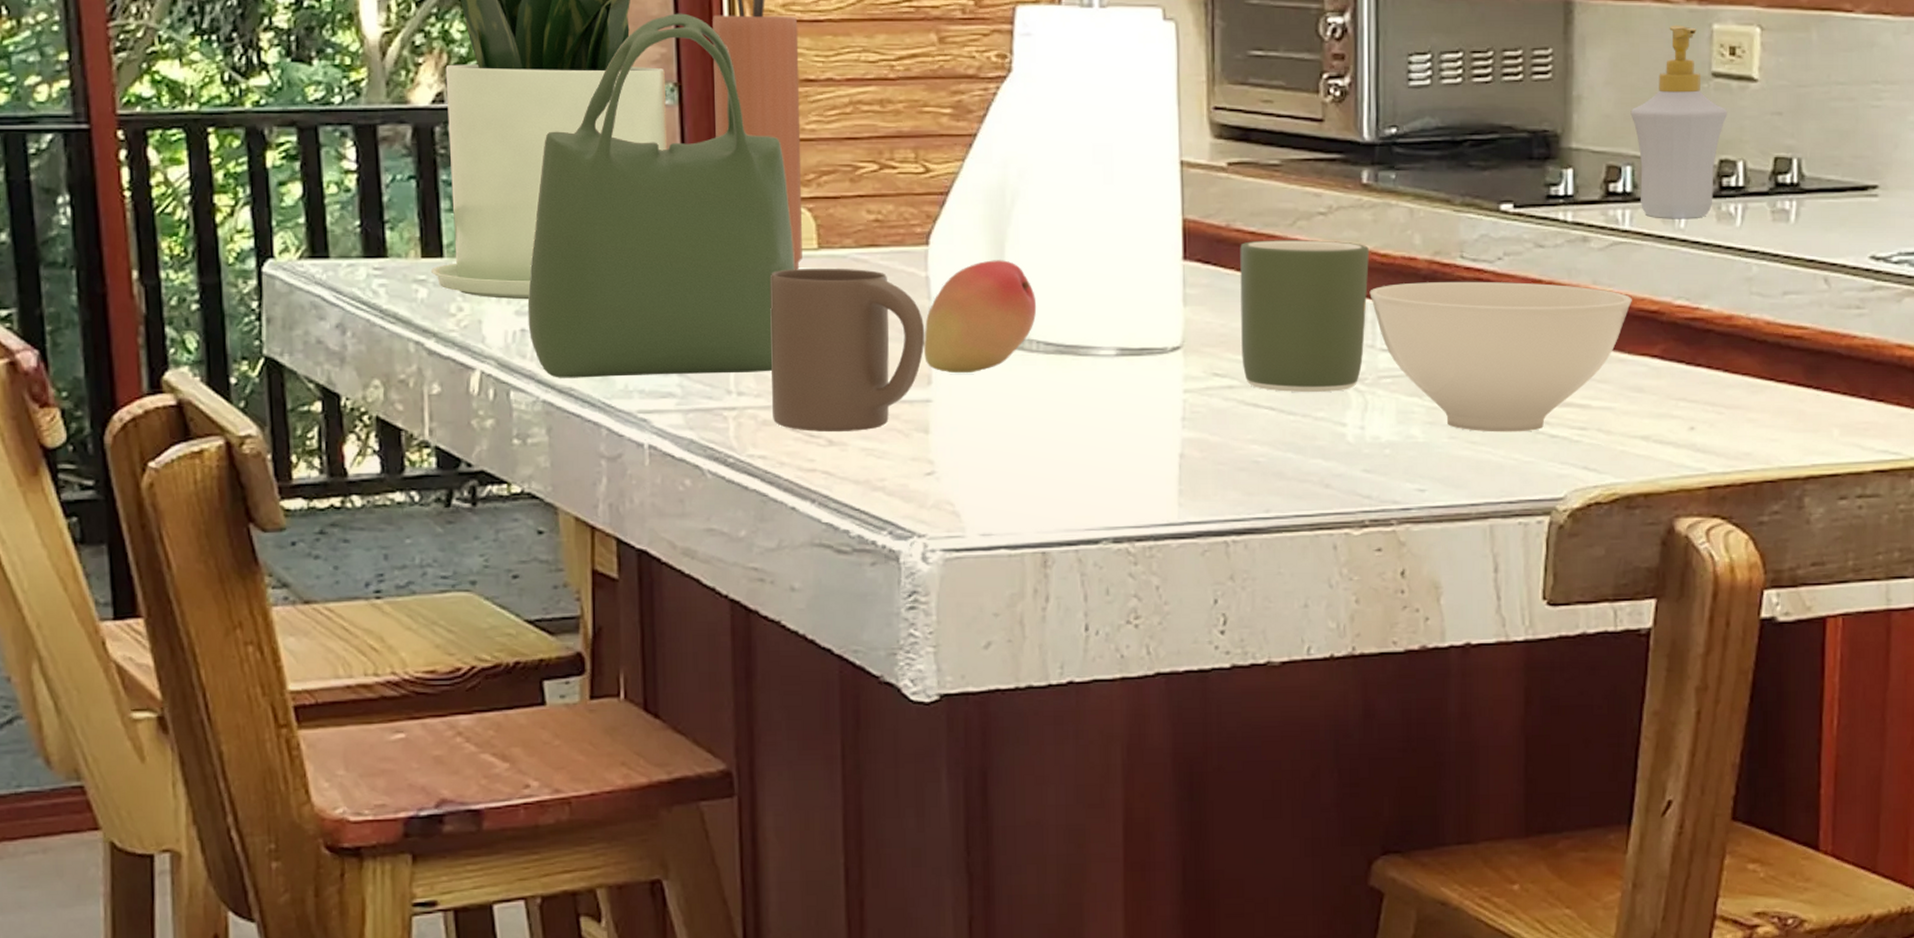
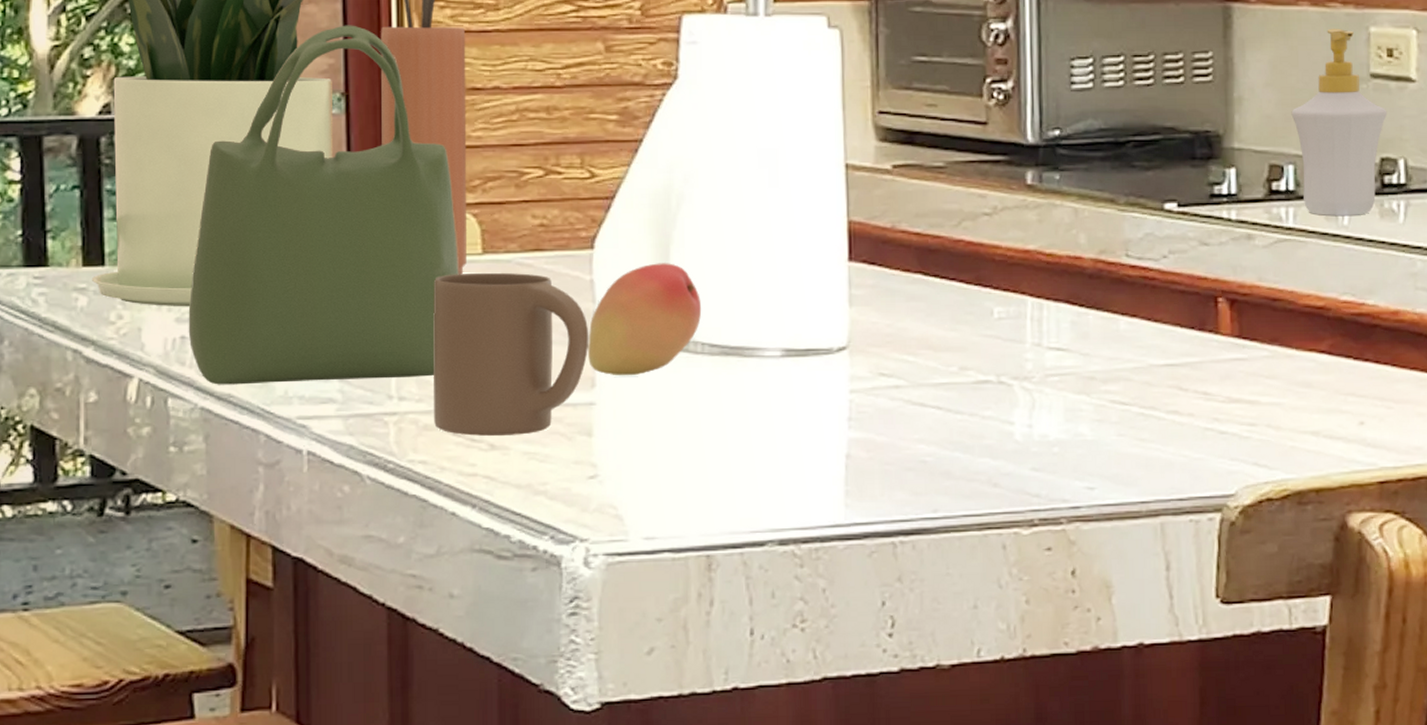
mug: present [1240,240,1369,392] -> none [905,240,1035,391]
bowl: present [1369,281,1632,433] -> none [1035,279,1298,429]

